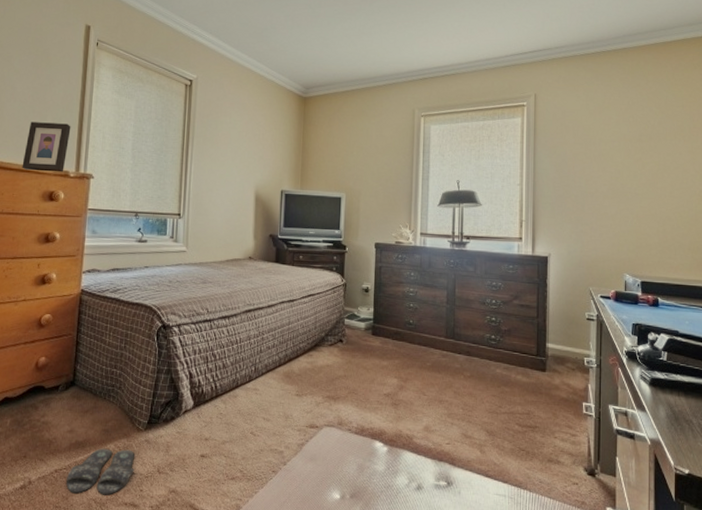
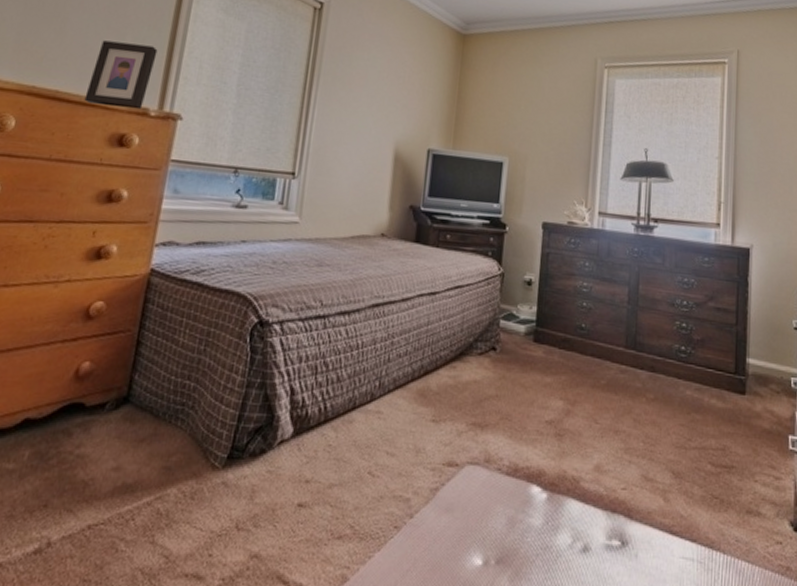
slippers: present [65,448,135,495] -> none [102,493,205,563]

